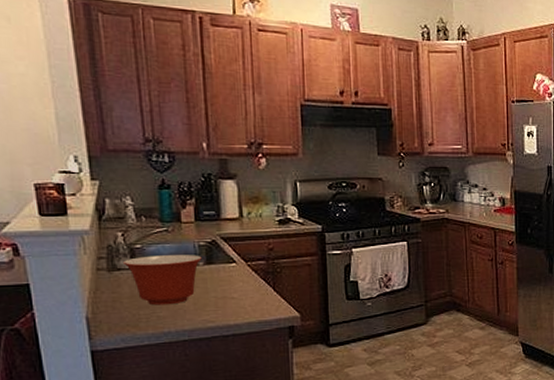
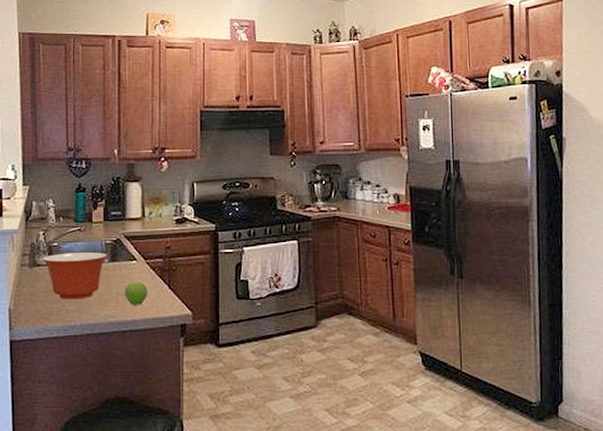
fruit: none [224,285,250,309] -> present [125,282,147,305]

